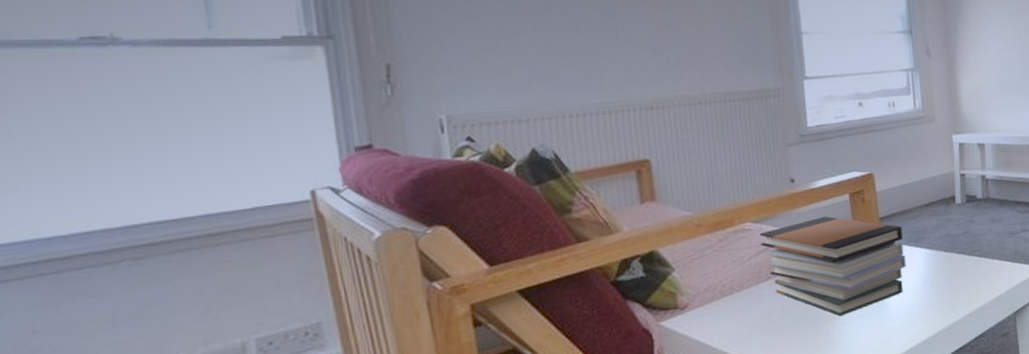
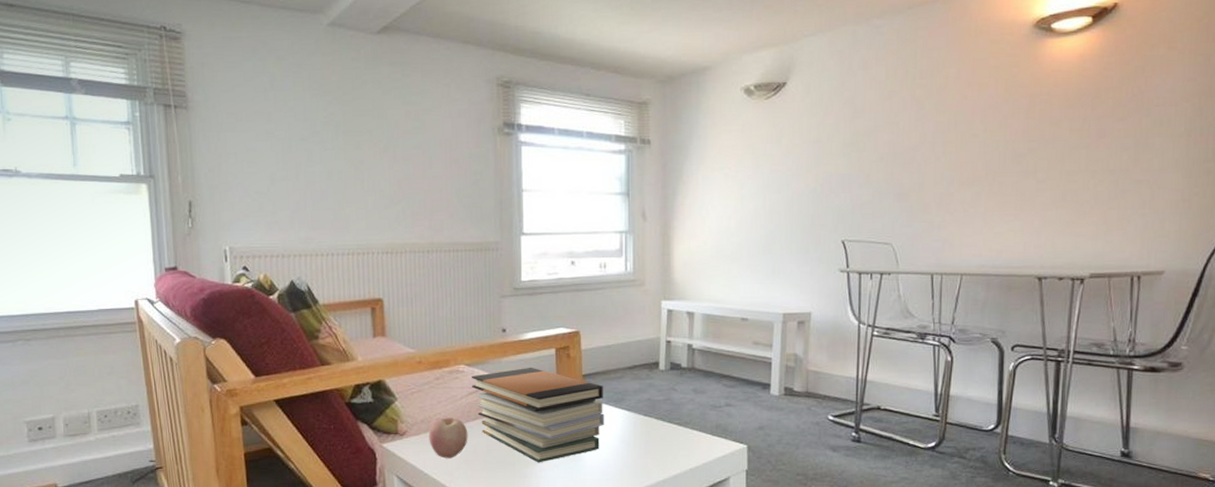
apple: none [714,280,761,328] -> present [429,417,468,459]

